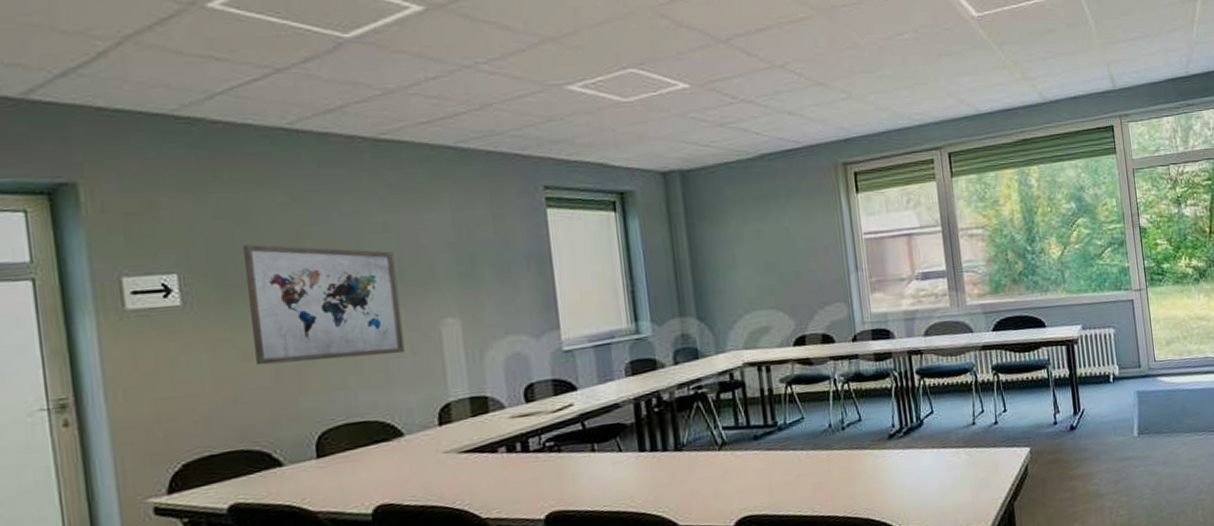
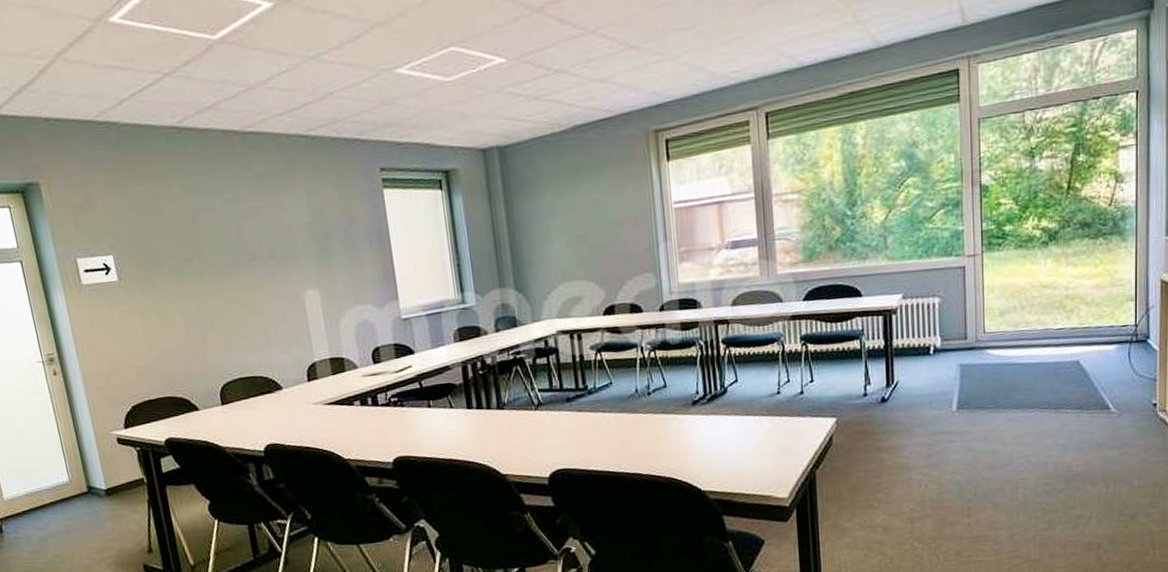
wall art: present [242,244,405,366] -> none [154,229,279,330]

